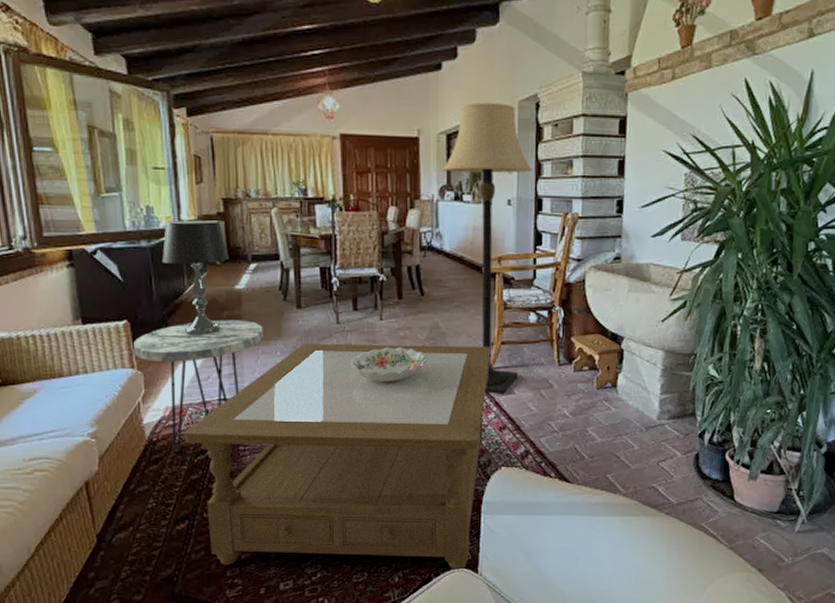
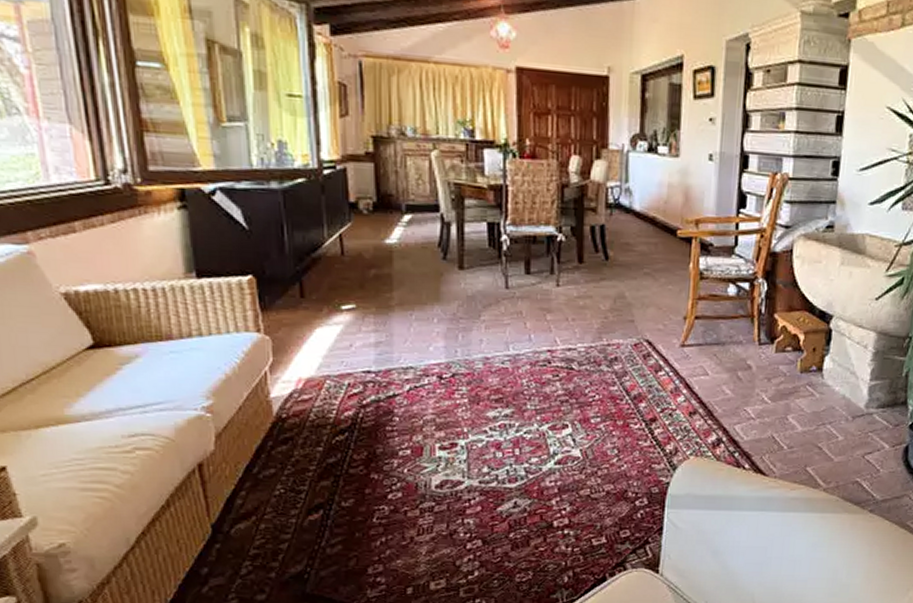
side table: present [134,319,263,452] -> none [260,278,418,431]
table lamp: present [161,220,230,336] -> none [296,159,379,297]
coffee table: present [184,343,491,572] -> none [320,310,683,572]
decorative bowl: present [351,347,427,382] -> none [521,317,610,357]
lamp: present [442,102,533,395] -> none [635,39,740,376]

